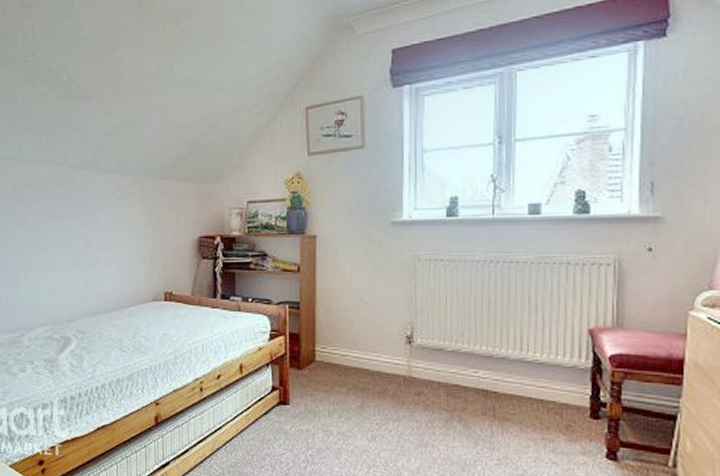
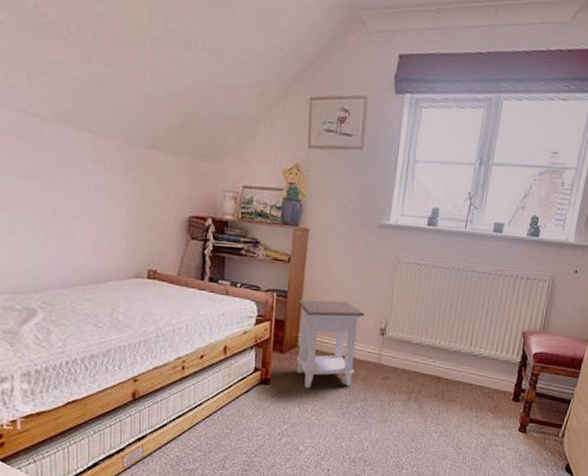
nightstand: none [310,309,387,408] -> present [297,299,365,389]

